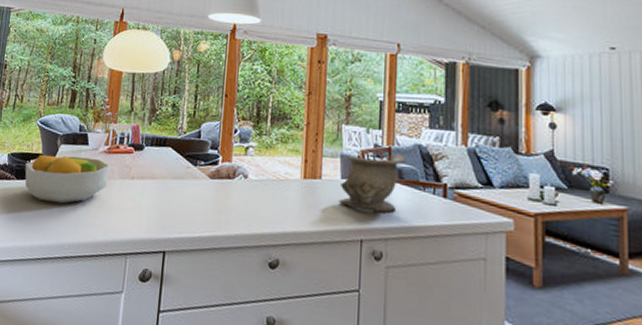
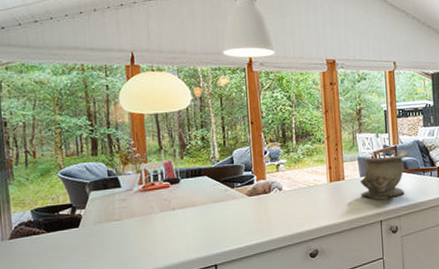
fruit bowl: present [25,154,111,204] -> none [54,198,150,248]

